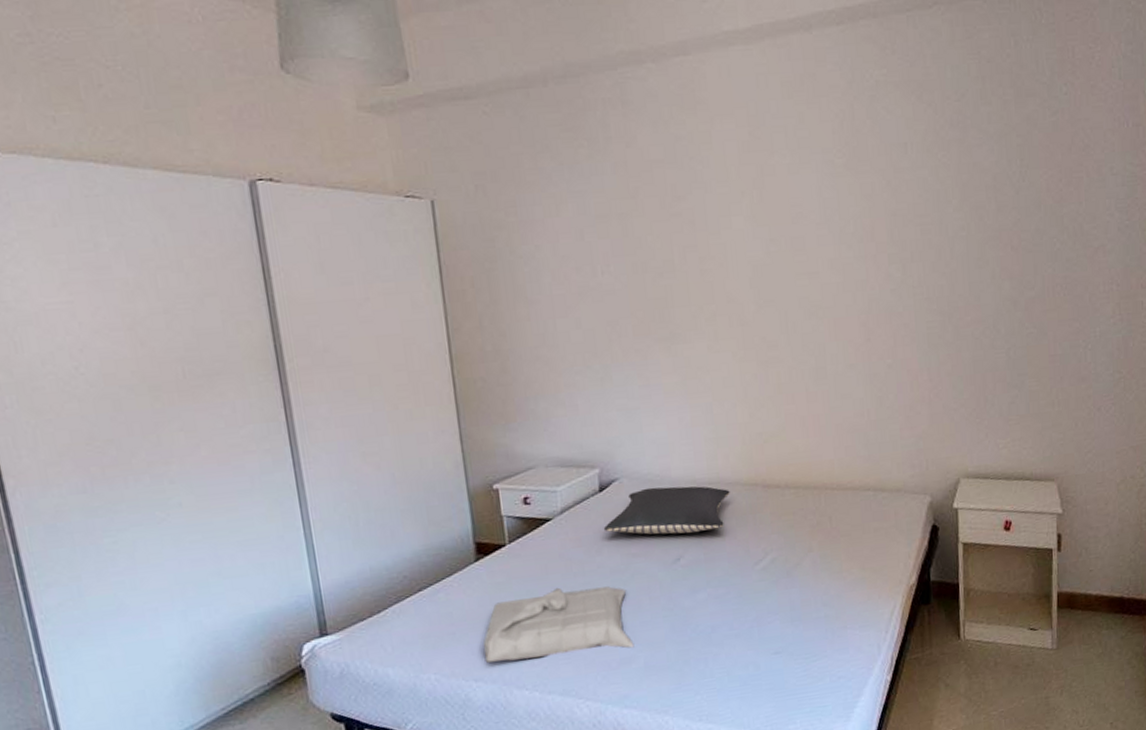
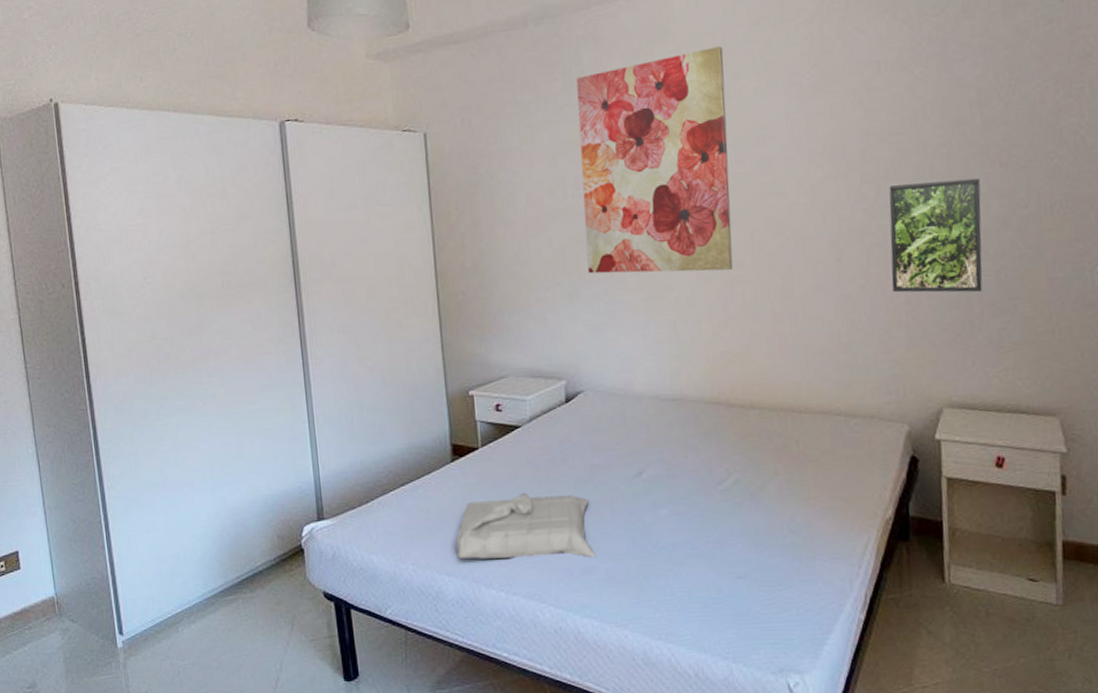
wall art: none [603,119,768,356] -> present [576,46,733,274]
pillow: present [603,486,730,535] -> none [568,401,693,449]
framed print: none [914,260,995,371] -> present [889,178,983,293]

